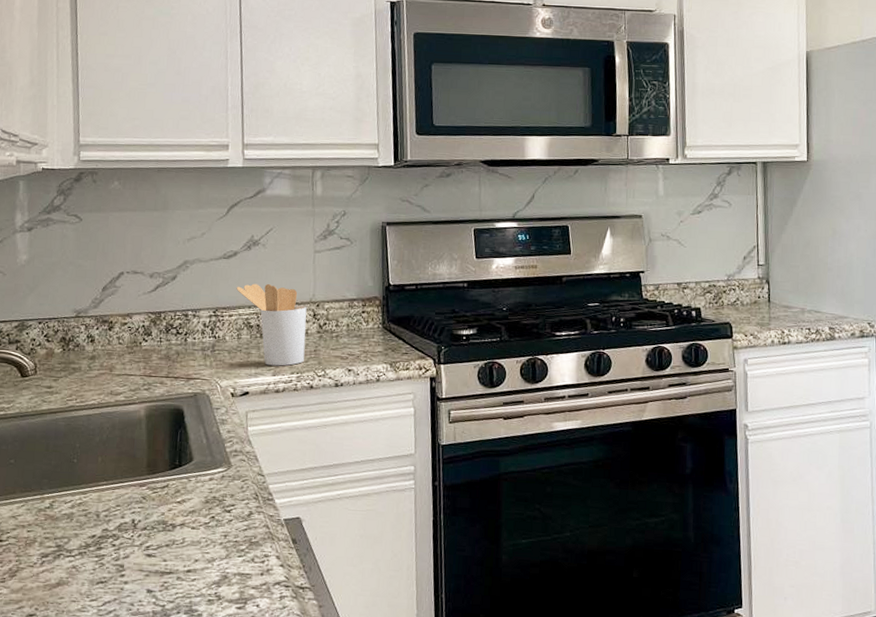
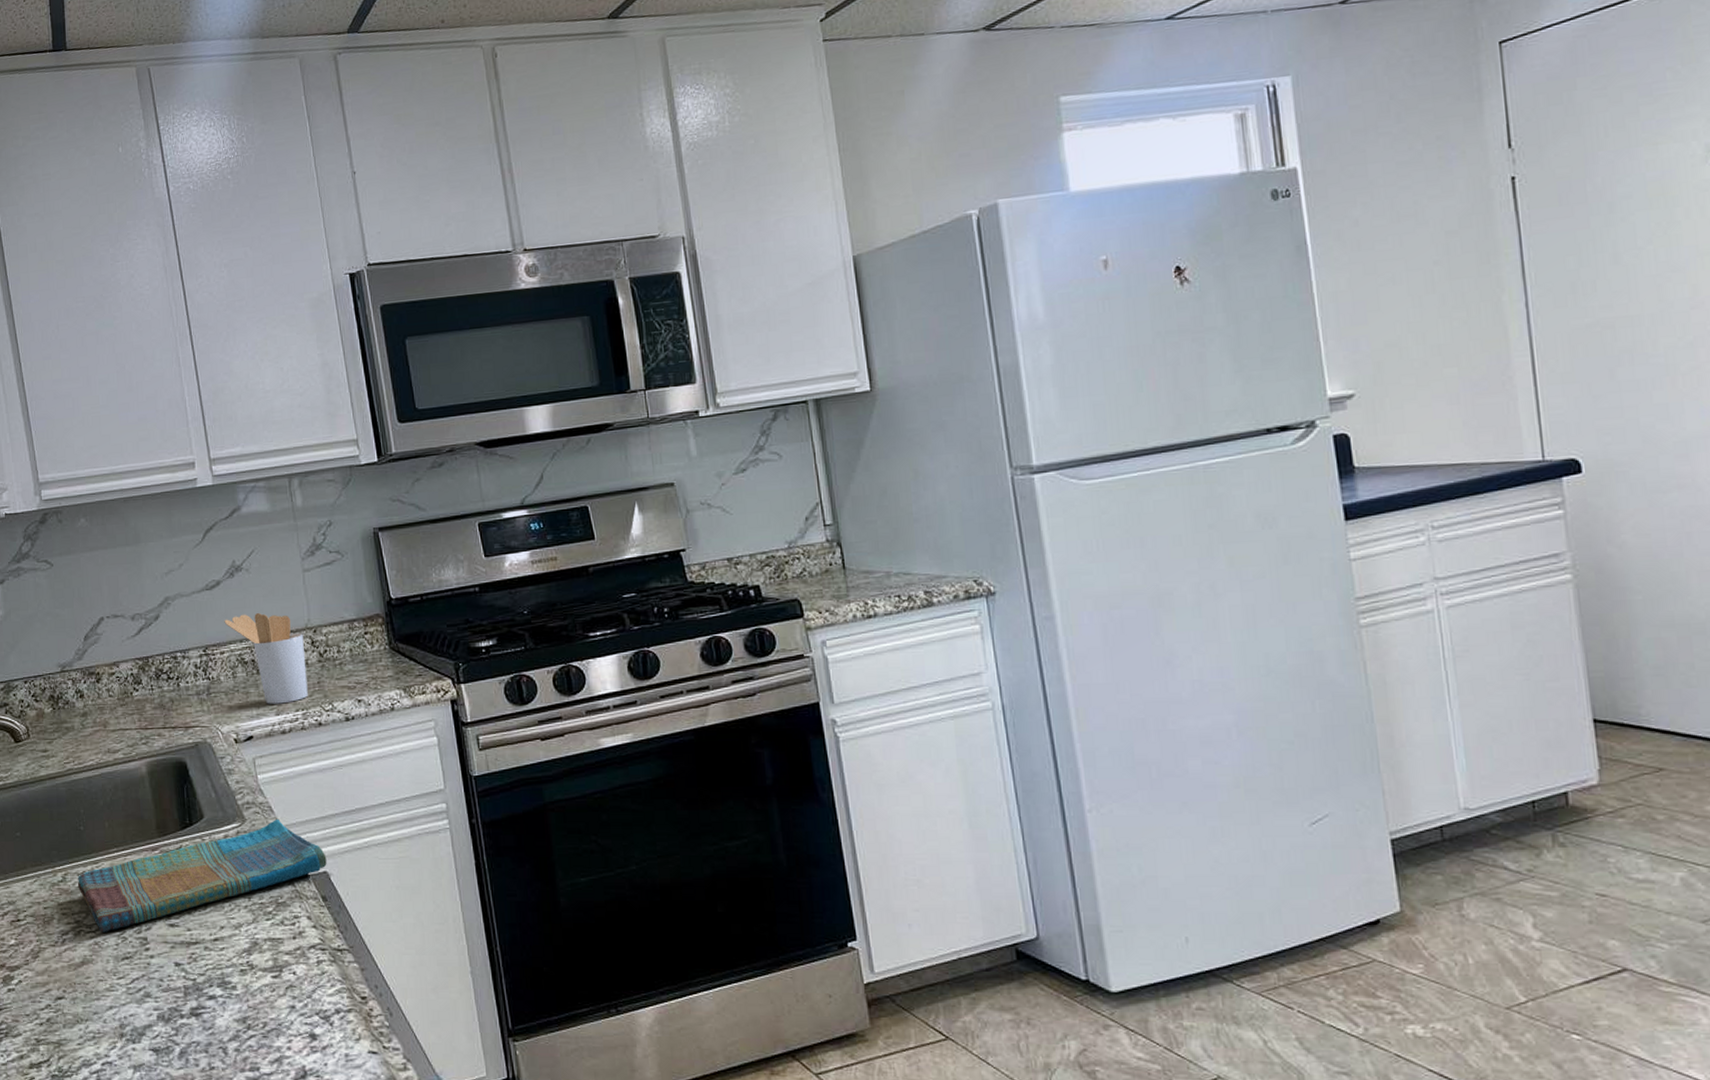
dish towel: none [63,467,301,558] -> present [77,818,327,932]

